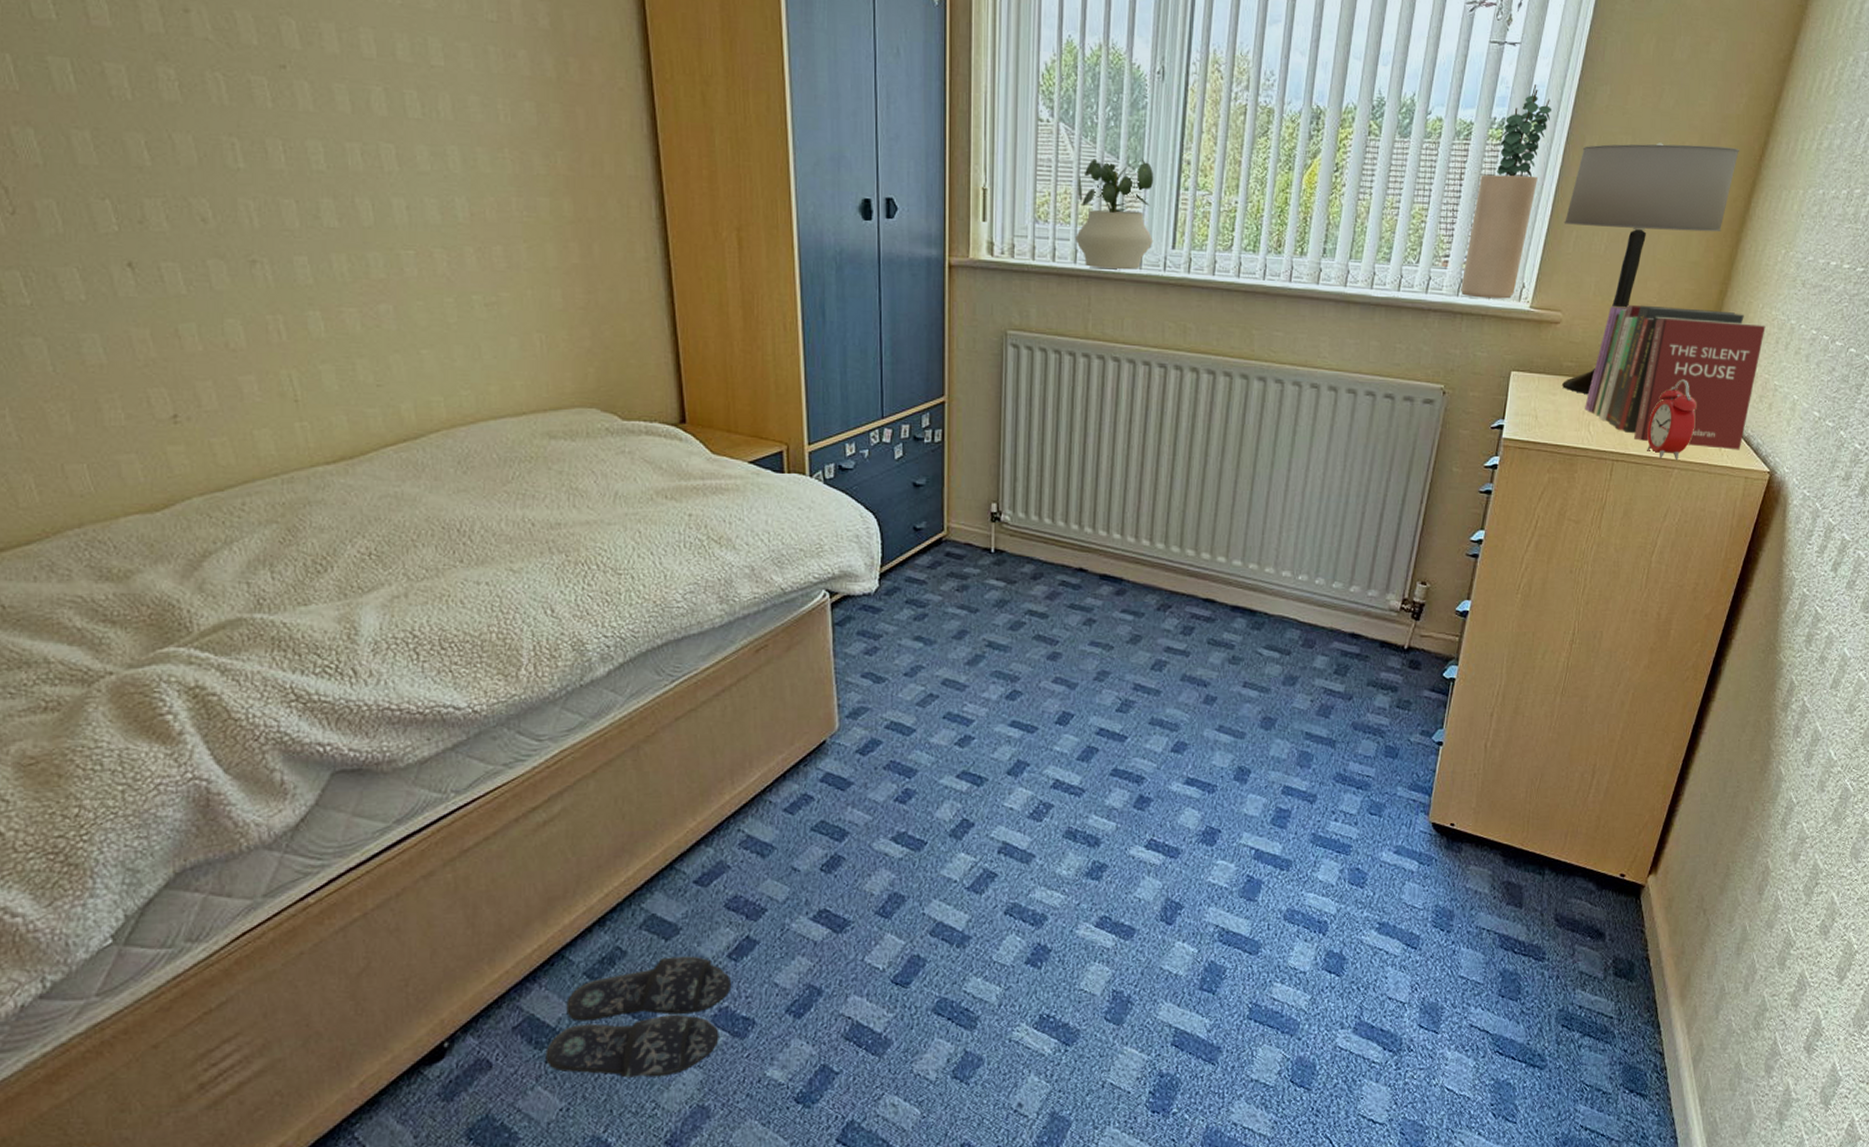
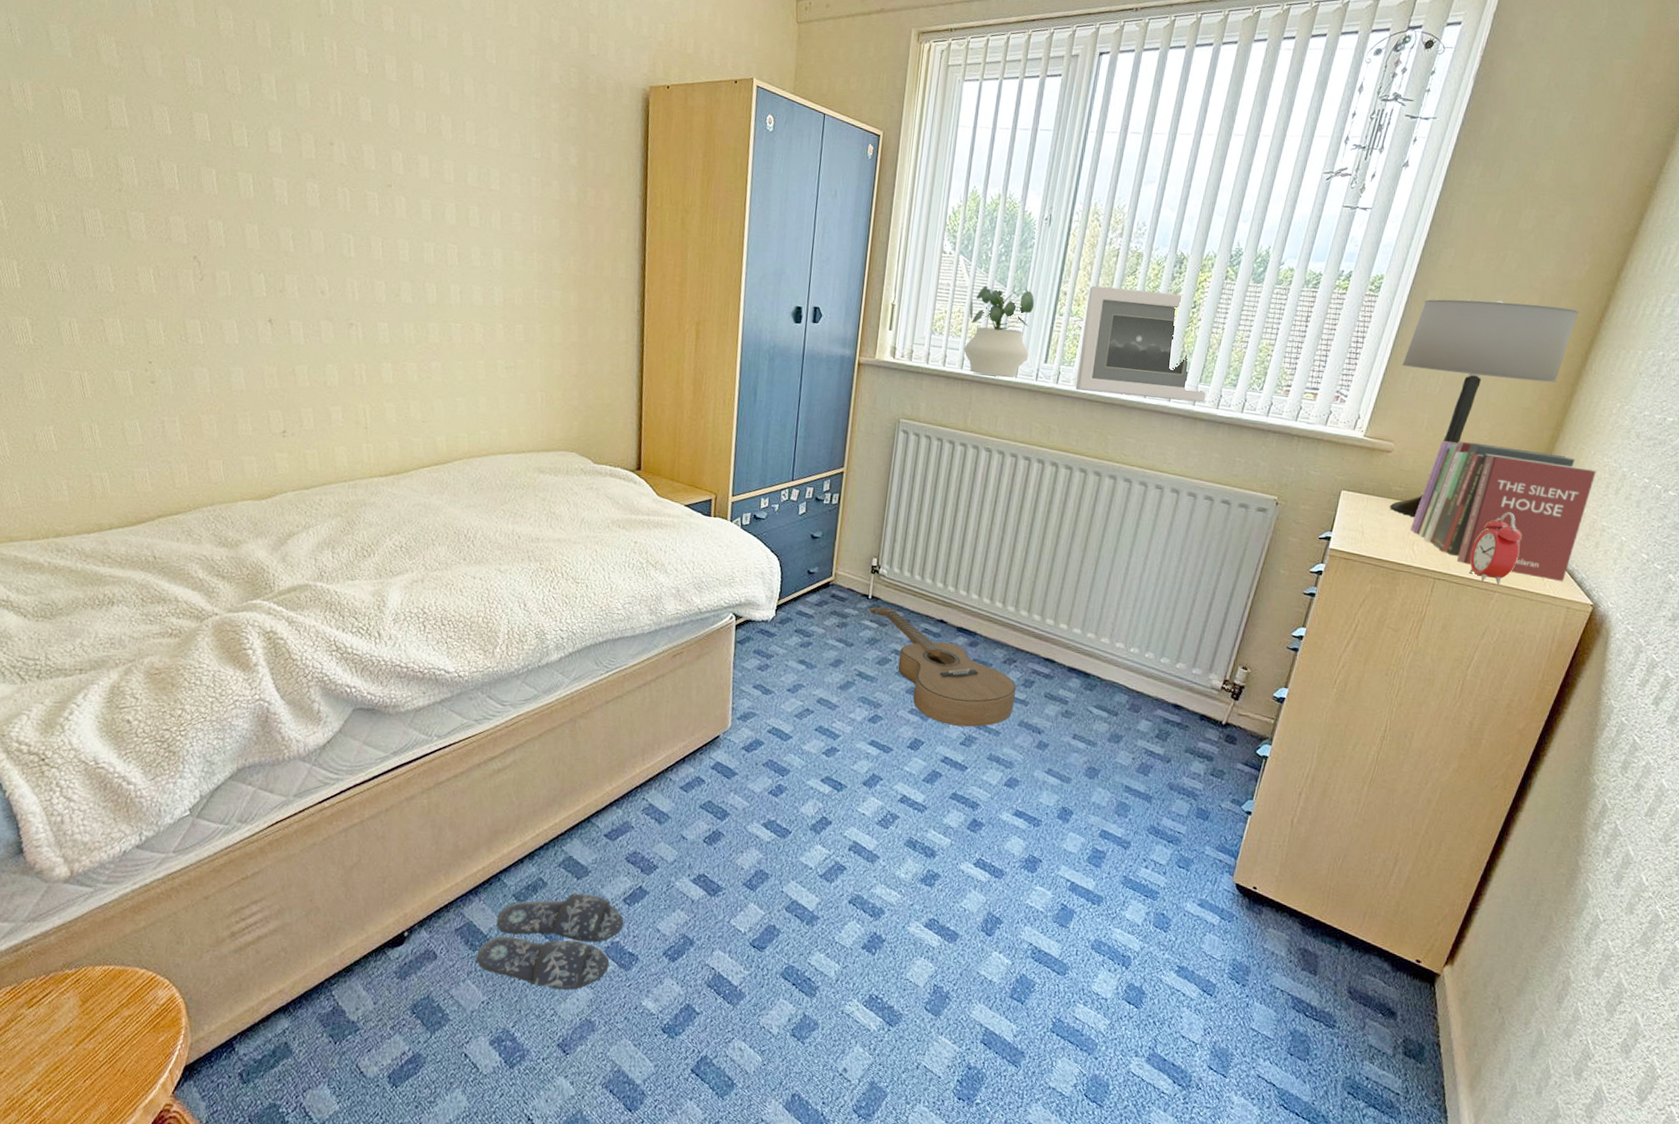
guitar: none [991,559,1174,690] -> present [867,606,1016,727]
picture frame: none [1210,151,1358,283] -> present [1075,285,1207,403]
vase: present [1461,84,1552,299] -> none [1299,244,1398,427]

